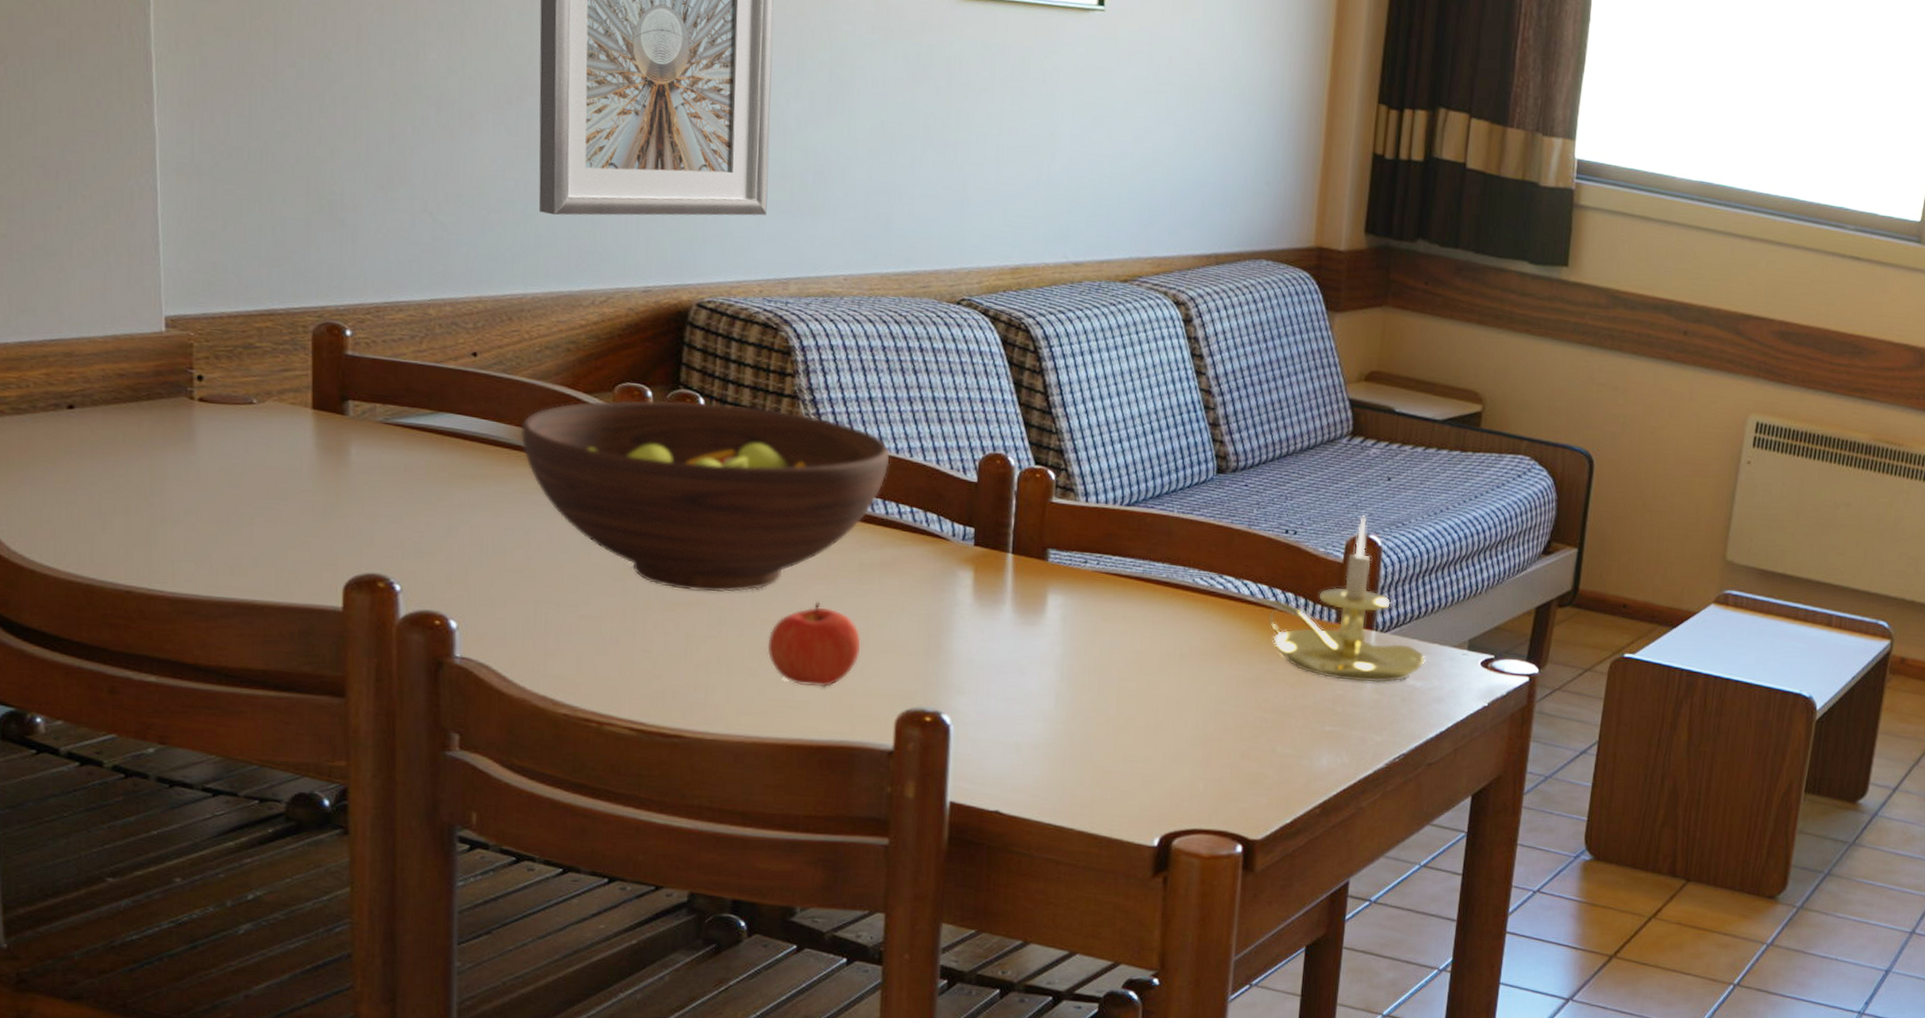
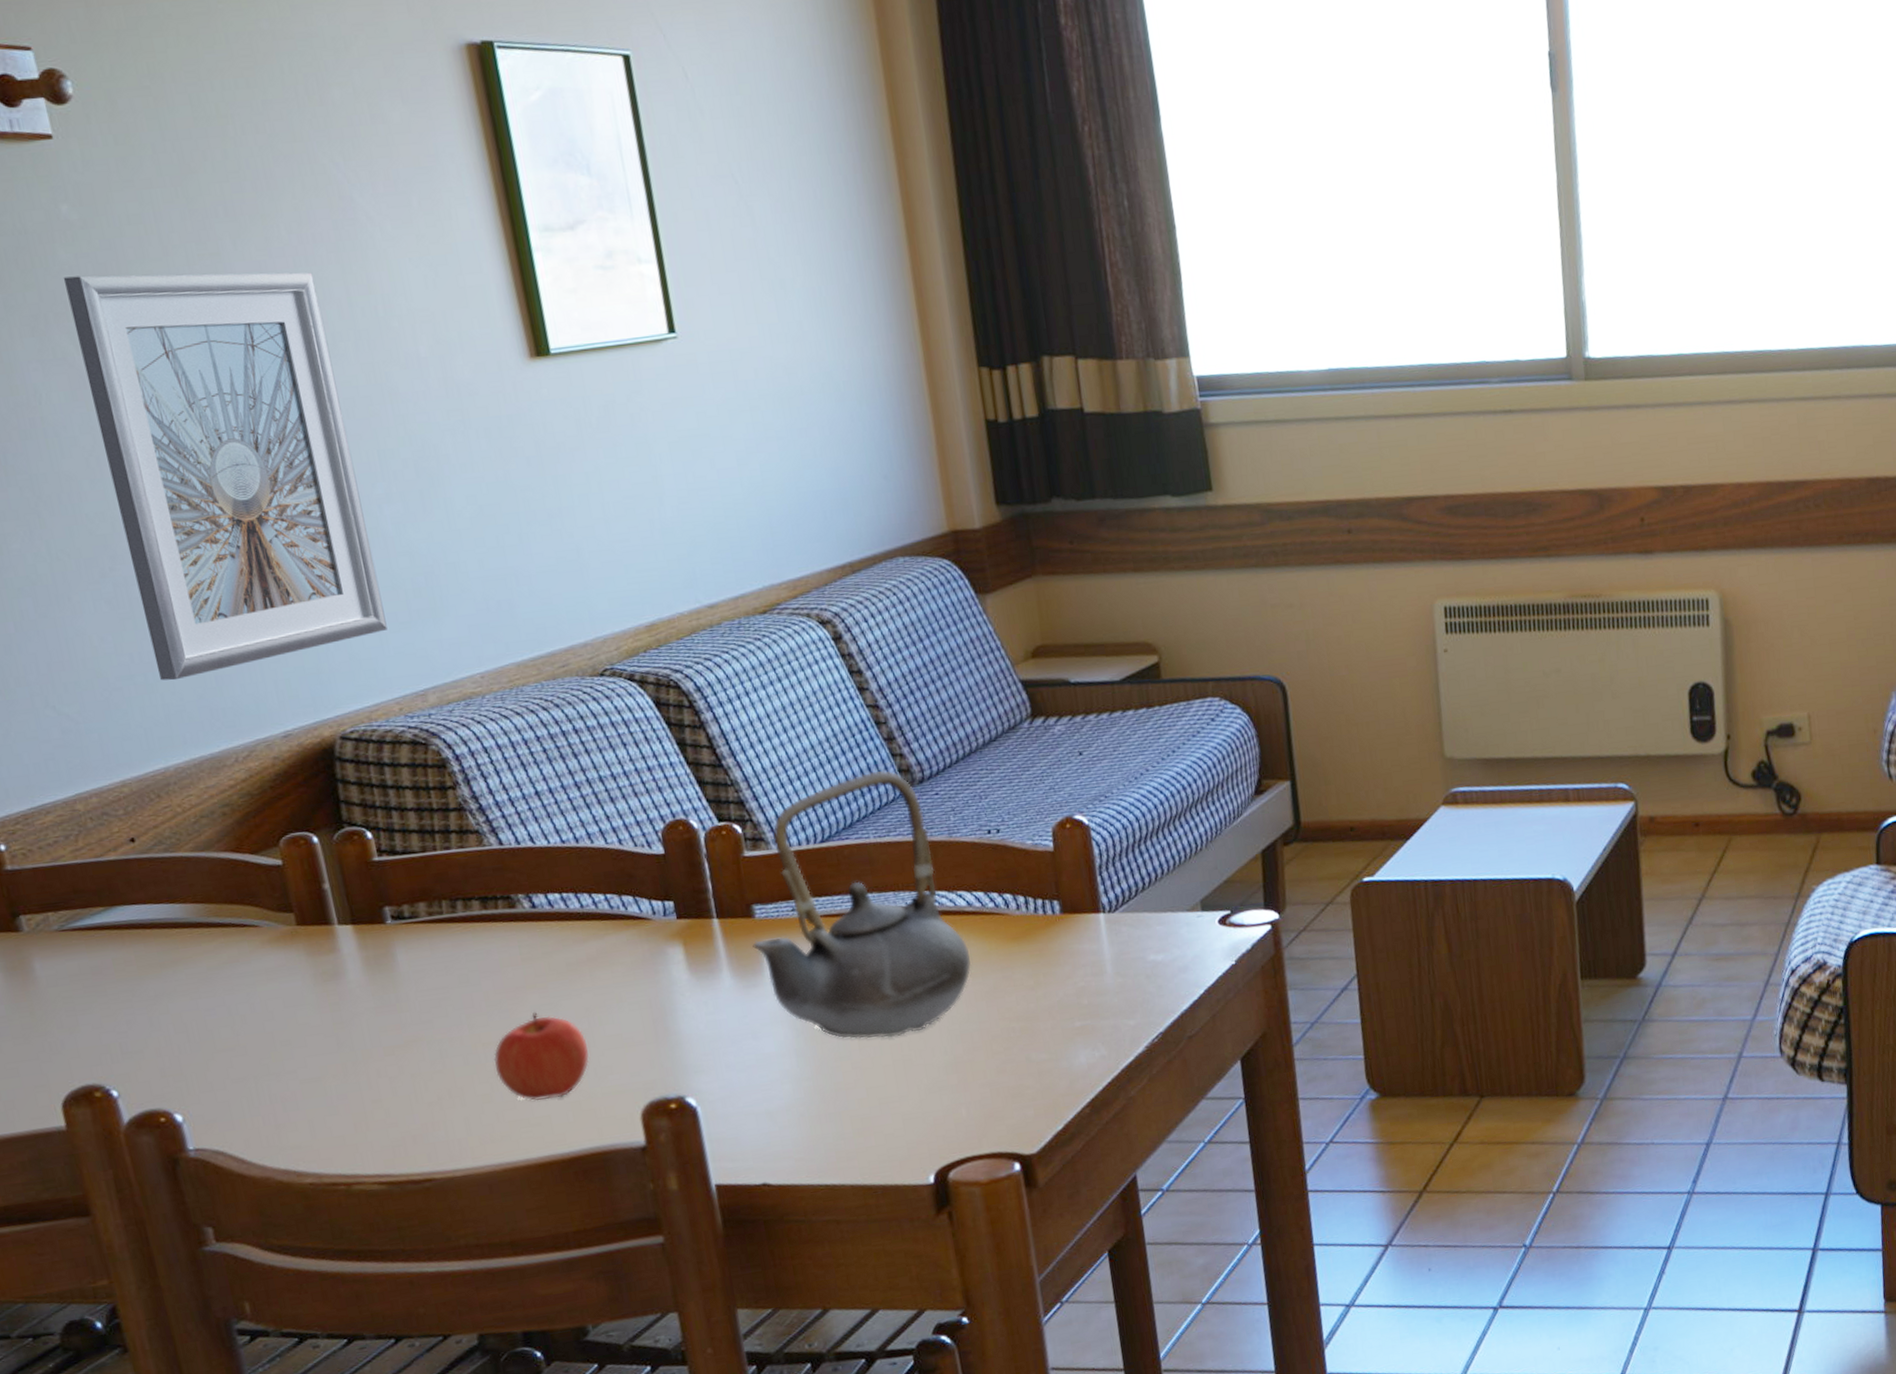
fruit bowl: present [521,400,890,593] -> none [195,824,573,1032]
teapot: none [1039,451,1243,702] -> present [752,770,972,1039]
candle holder: present [1258,515,1426,683] -> none [977,797,1161,972]

